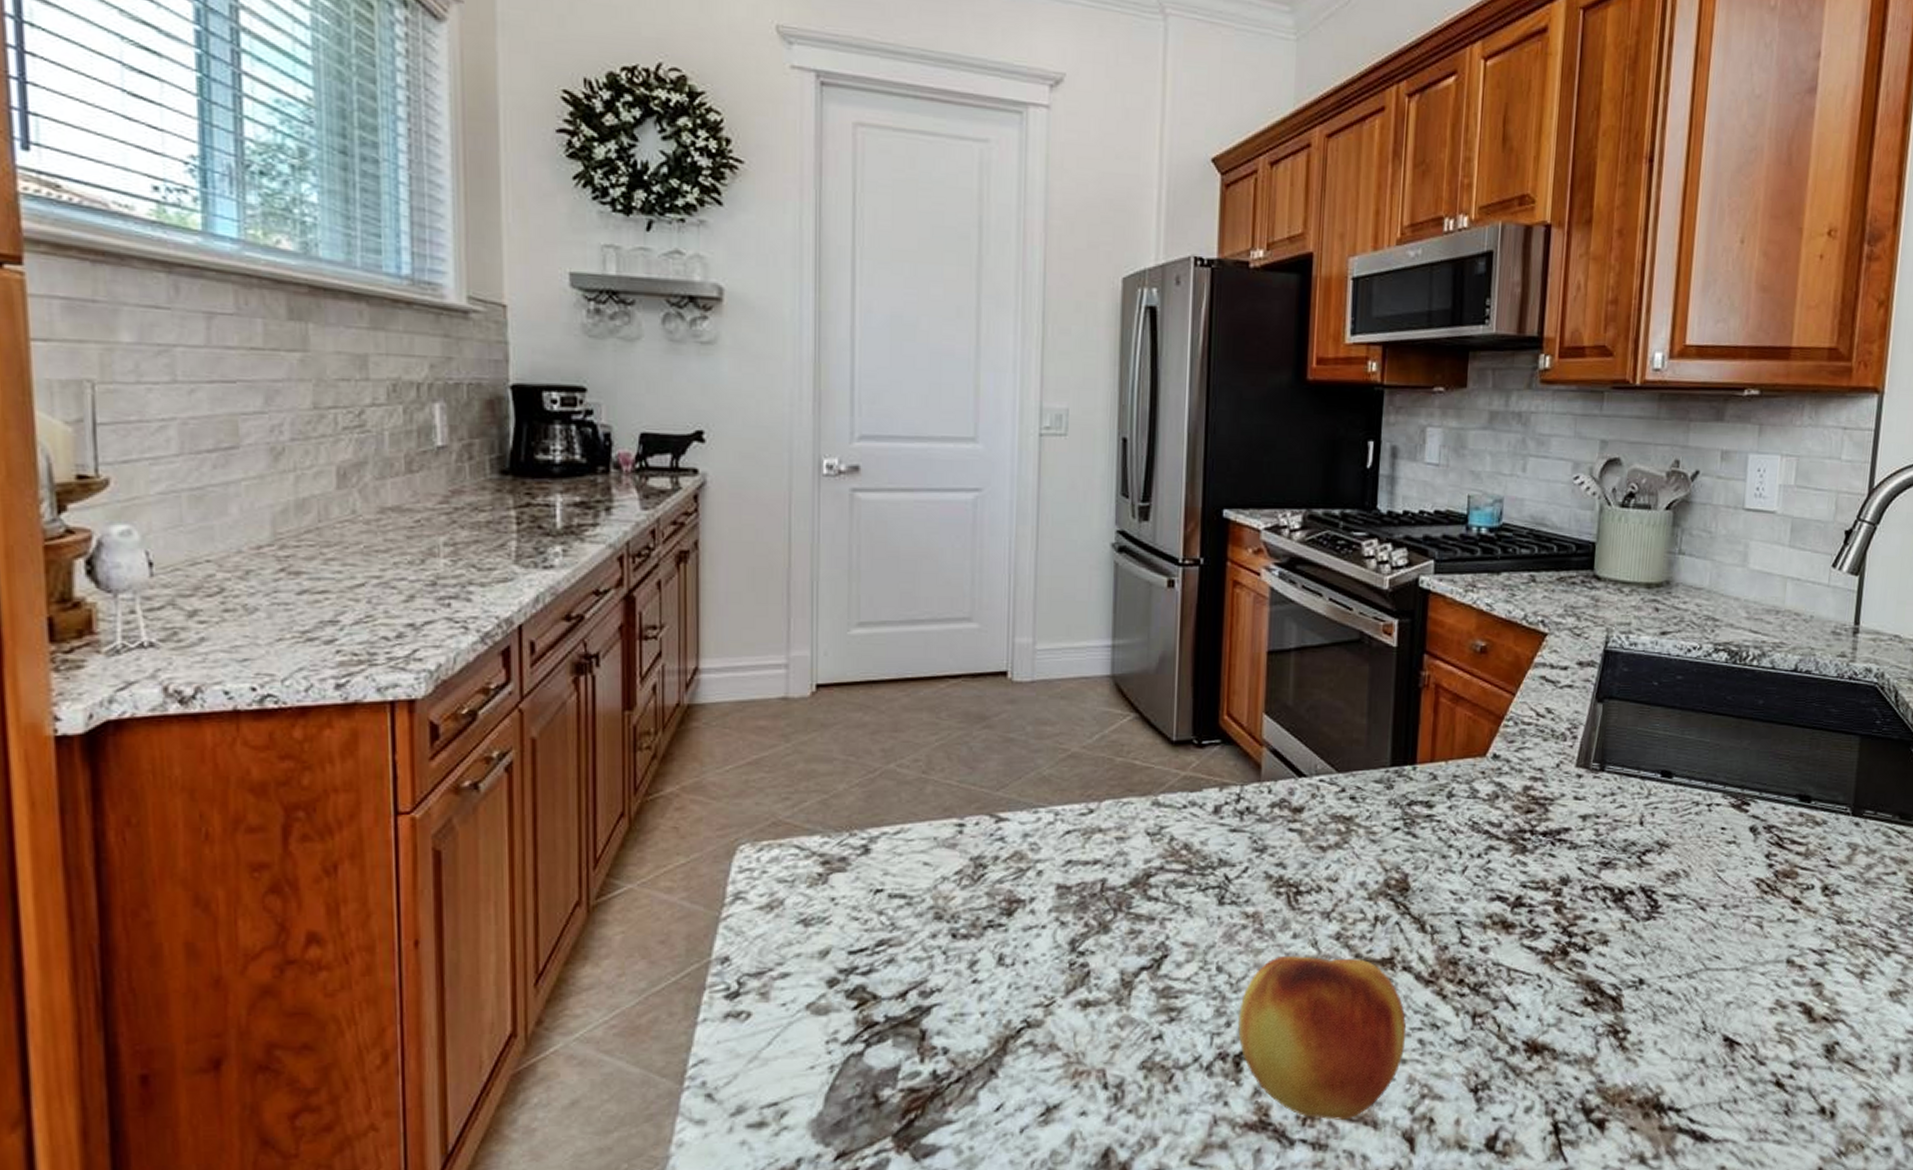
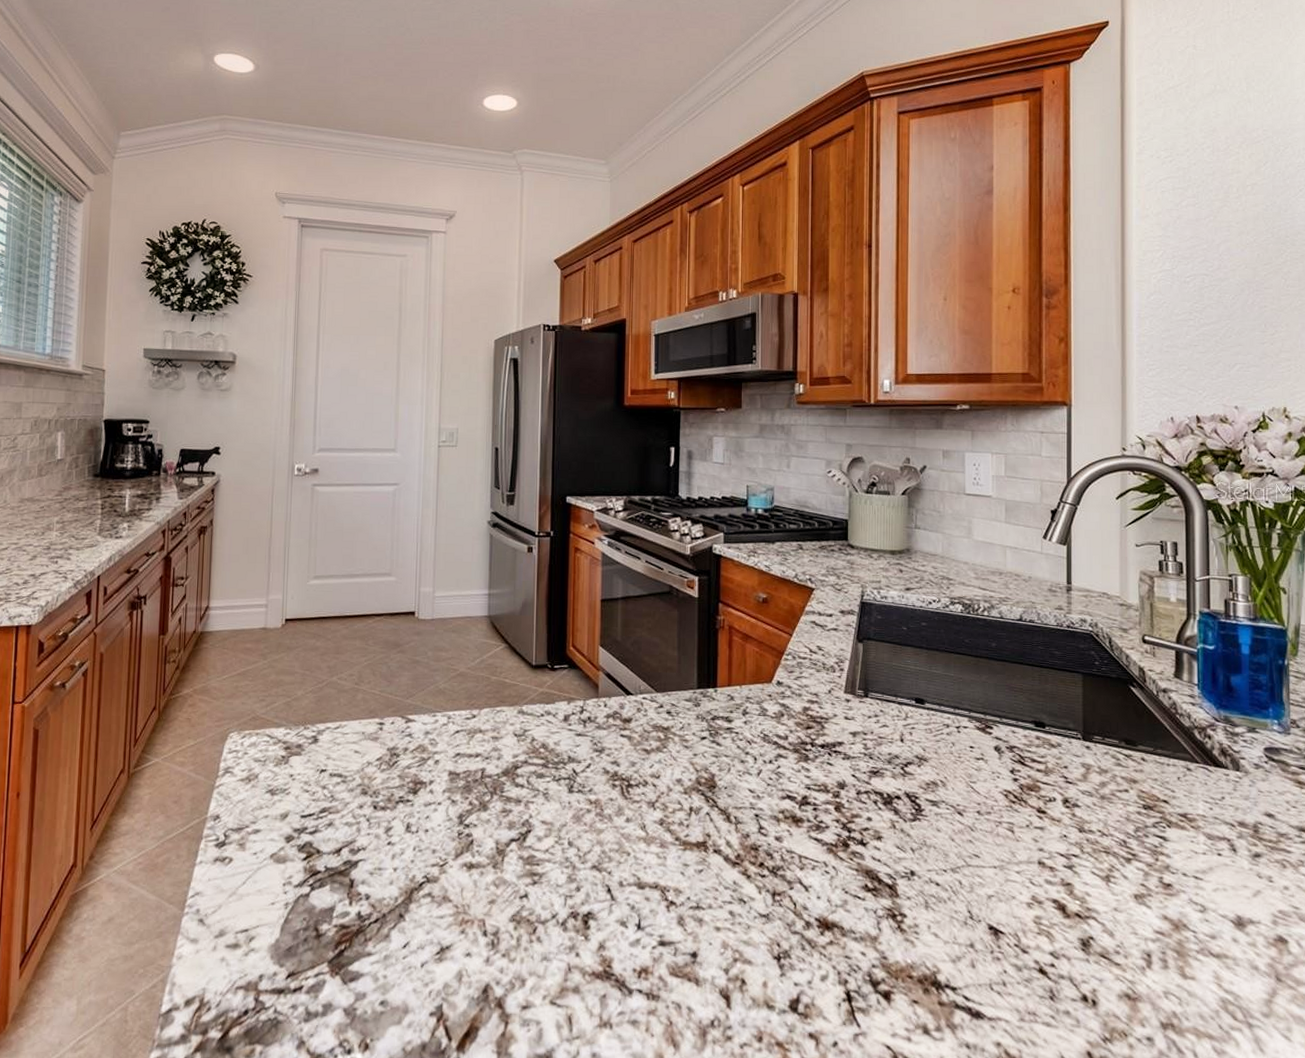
fruit: present [1237,956,1406,1120] -> none [585,836,719,975]

